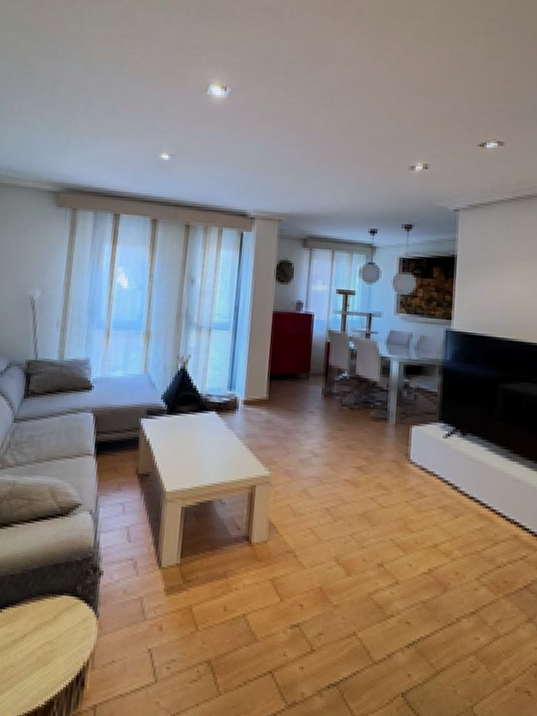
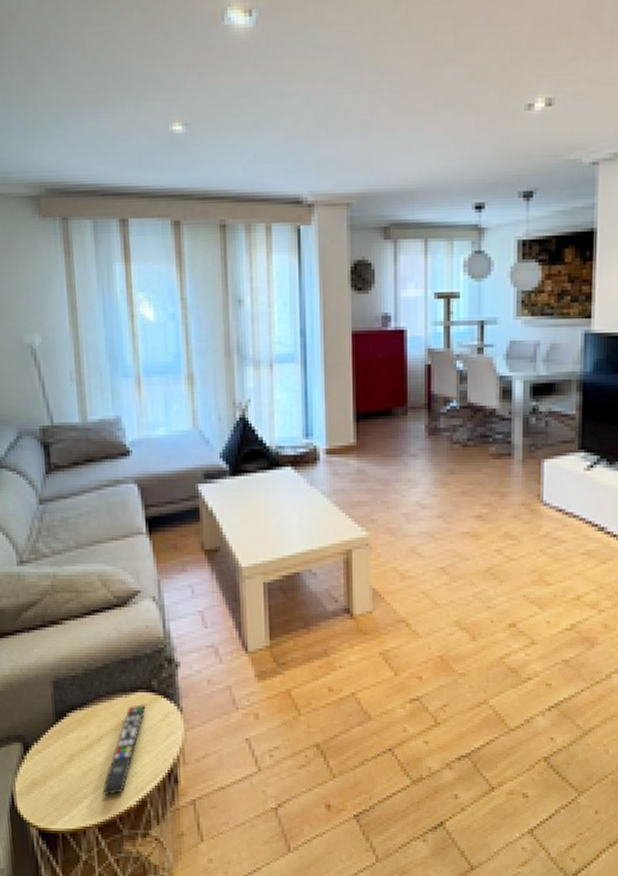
remote control: none [17,607,68,693] -> present [102,705,146,795]

